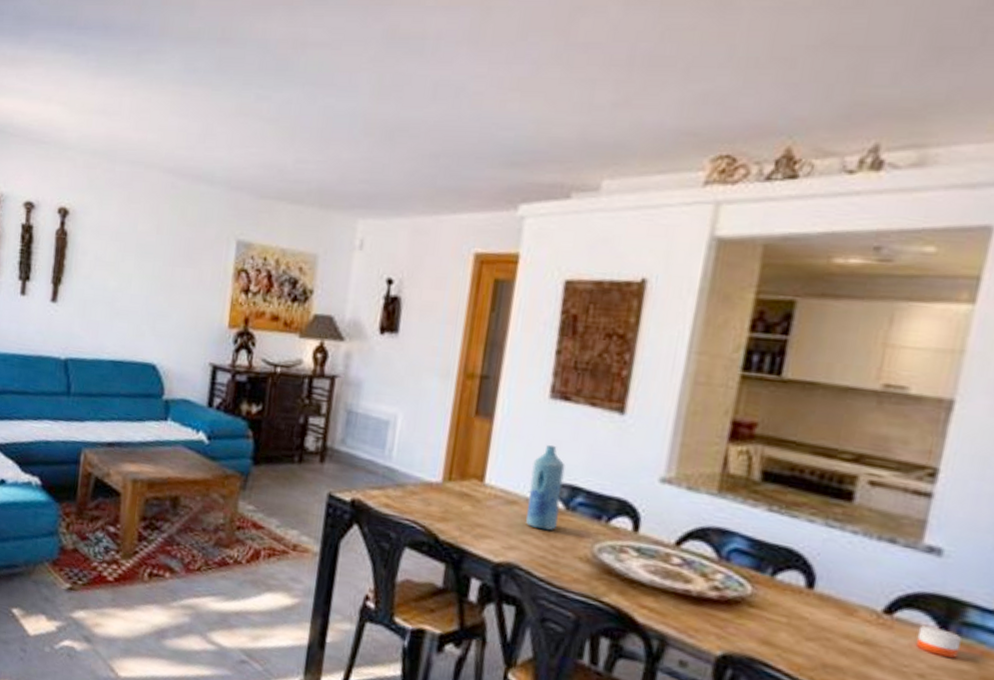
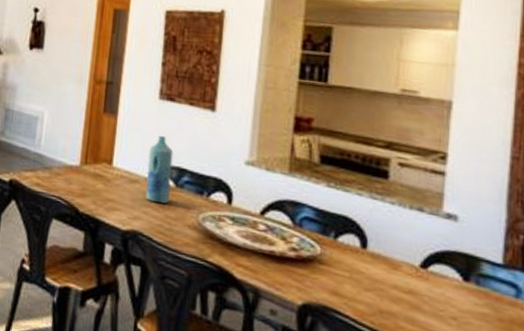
candle: present [915,625,961,658] -> none [447,277,480,303]

